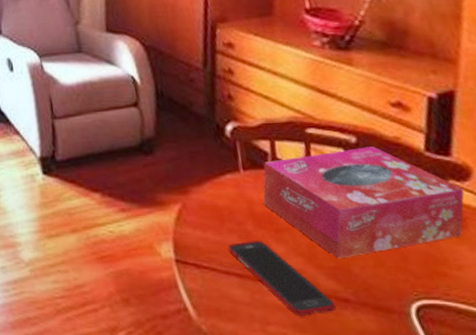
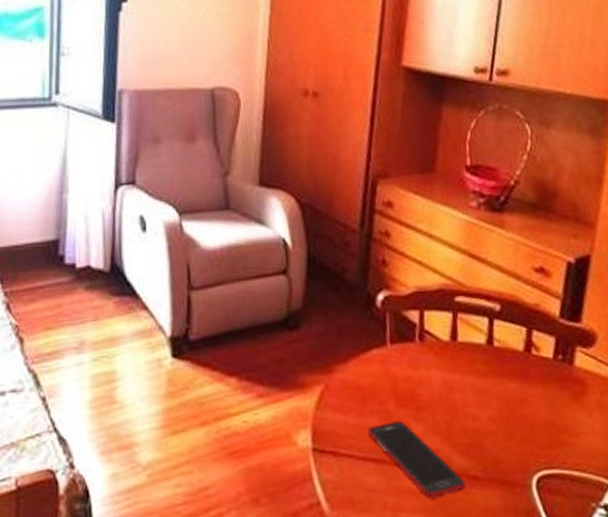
tissue box: present [263,146,465,259] -> none [407,314,589,435]

